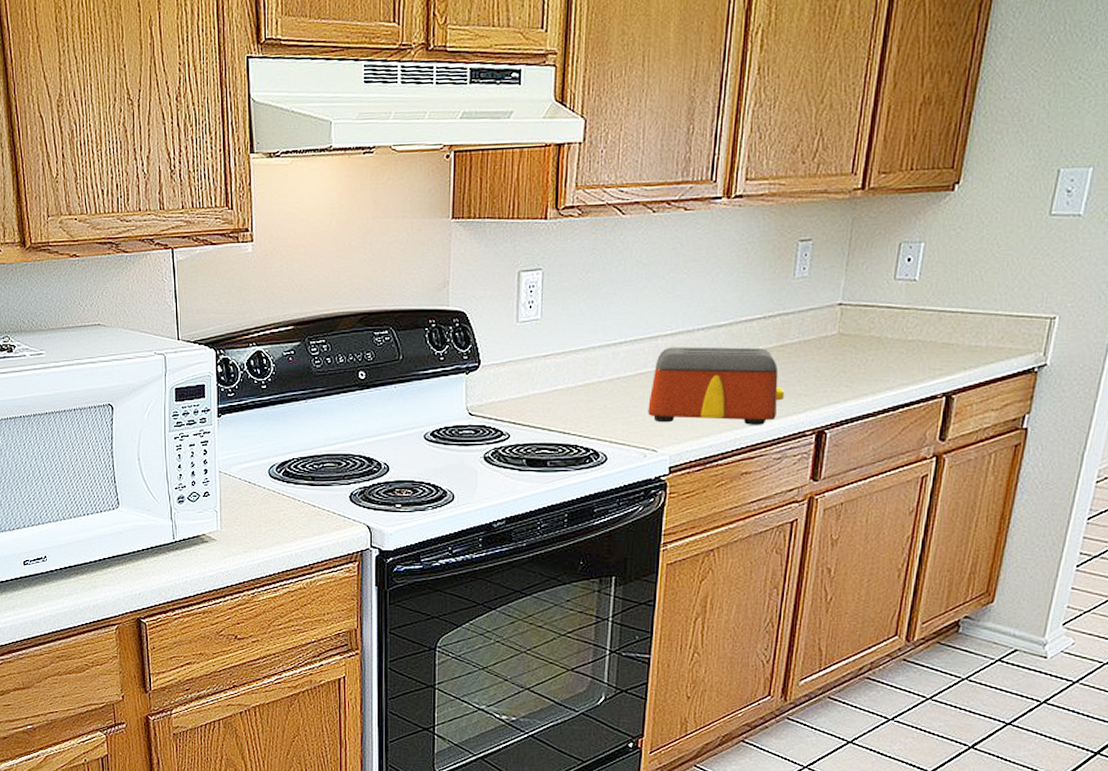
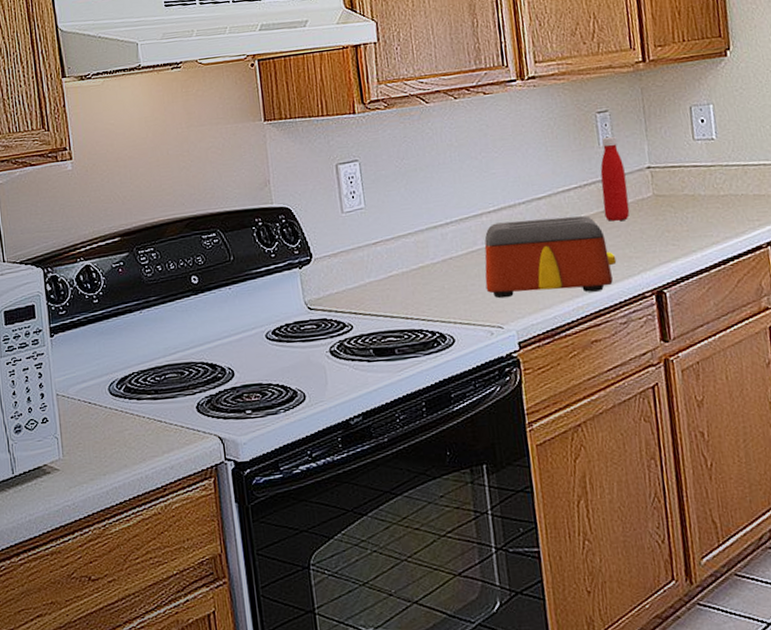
bottle: none [783,267,815,356] -> present [600,136,630,221]

